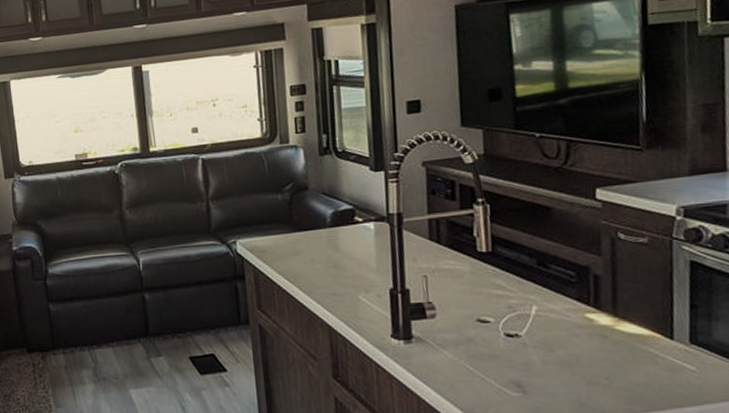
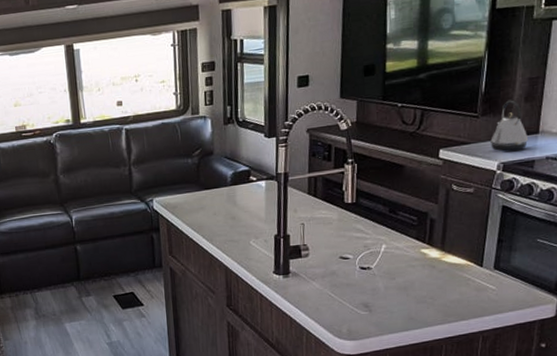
kettle: none [661,130,715,194] -> present [489,99,529,152]

